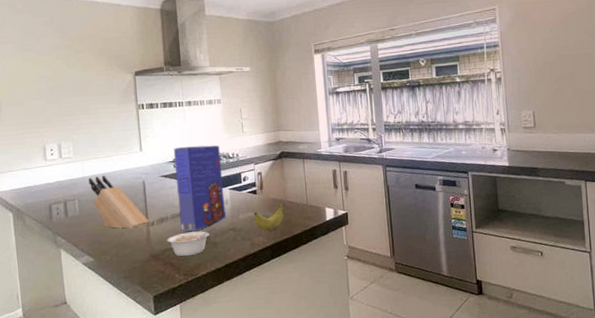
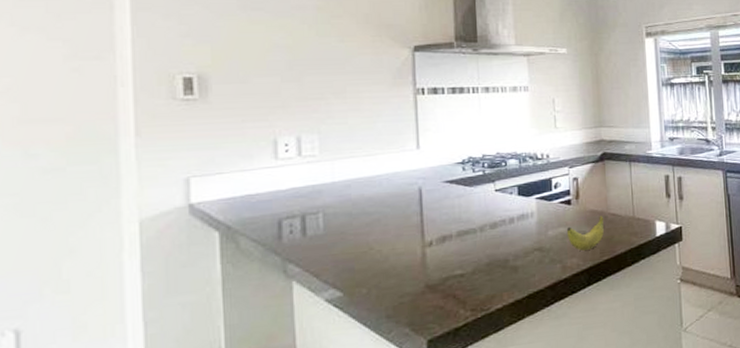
knife block: present [88,175,149,229] -> none [340,179,426,251]
legume: present [167,228,216,256] -> none [449,248,517,286]
cereal box: present [173,145,226,232] -> none [463,142,530,253]

